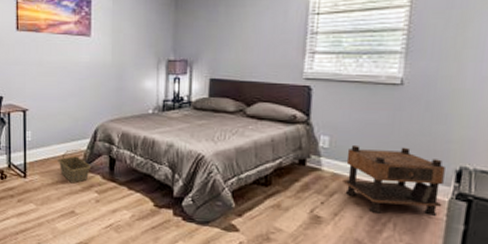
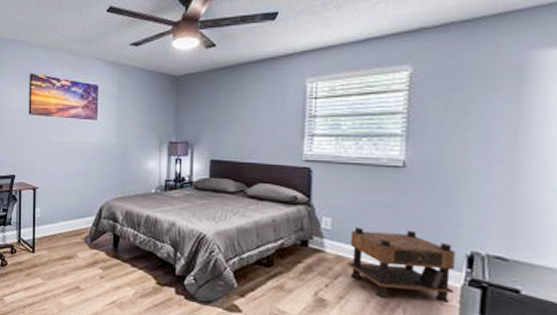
basket: present [58,148,92,184] -> none [64,225,96,260]

